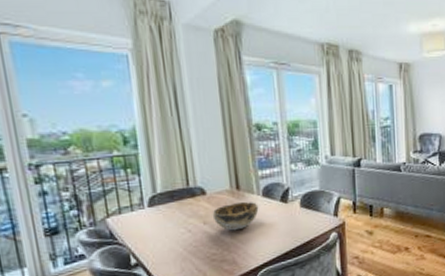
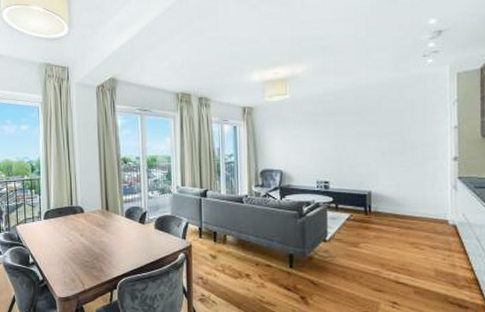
decorative bowl: present [212,201,259,231] -> none [87,220,122,244]

